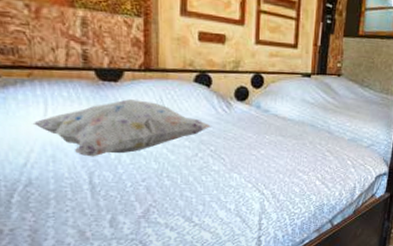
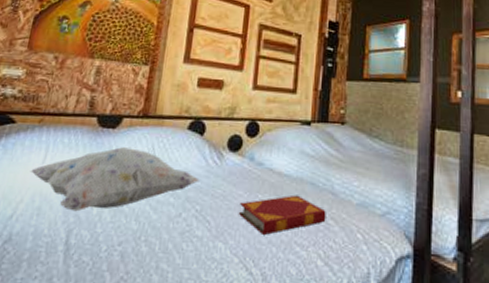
hardback book: none [250,135,324,166] -> present [239,195,326,235]

